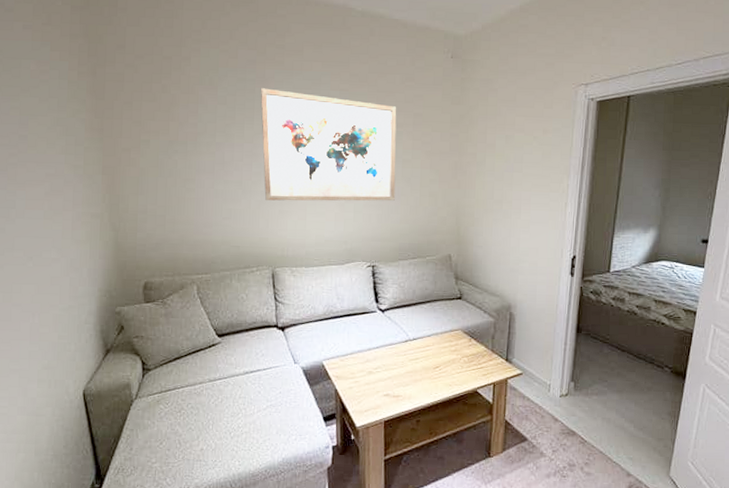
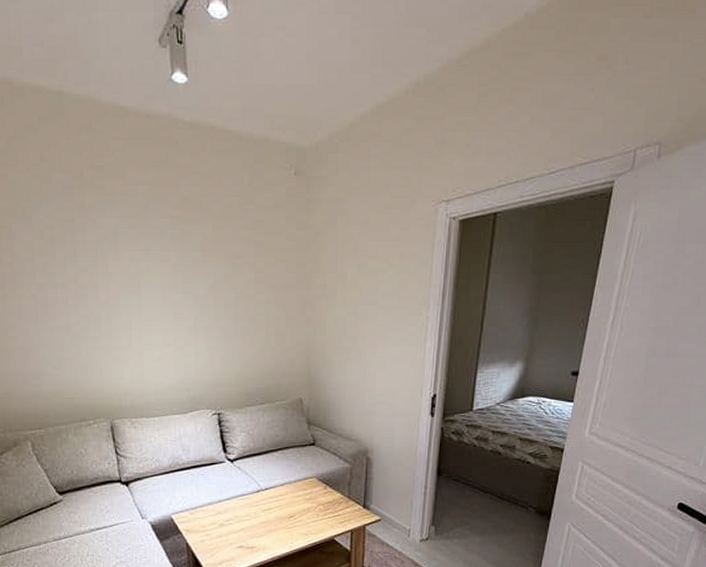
wall art: present [260,88,397,201] -> none [80,218,239,346]

